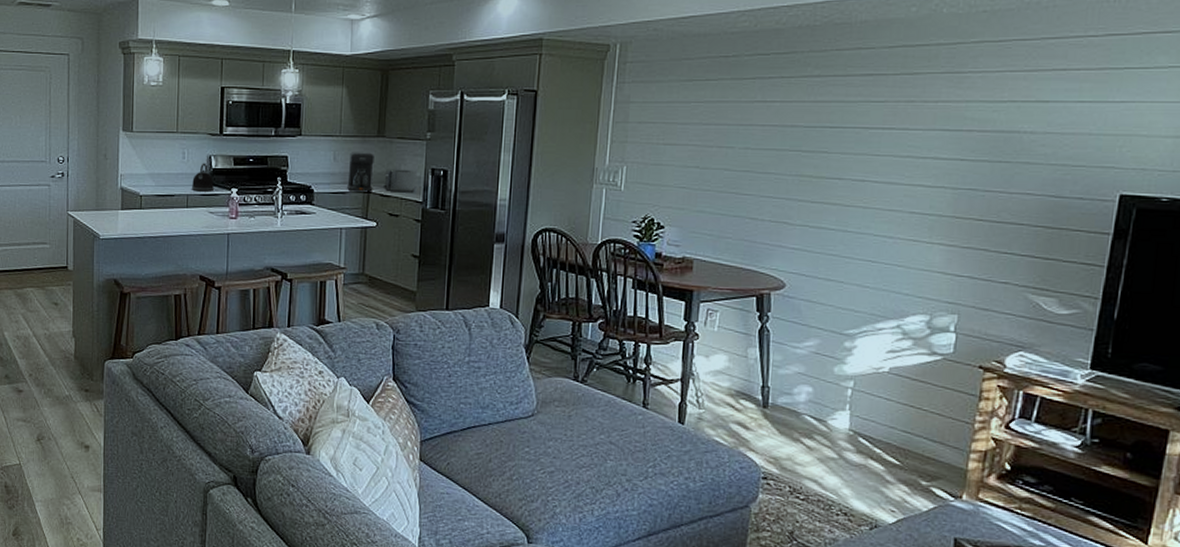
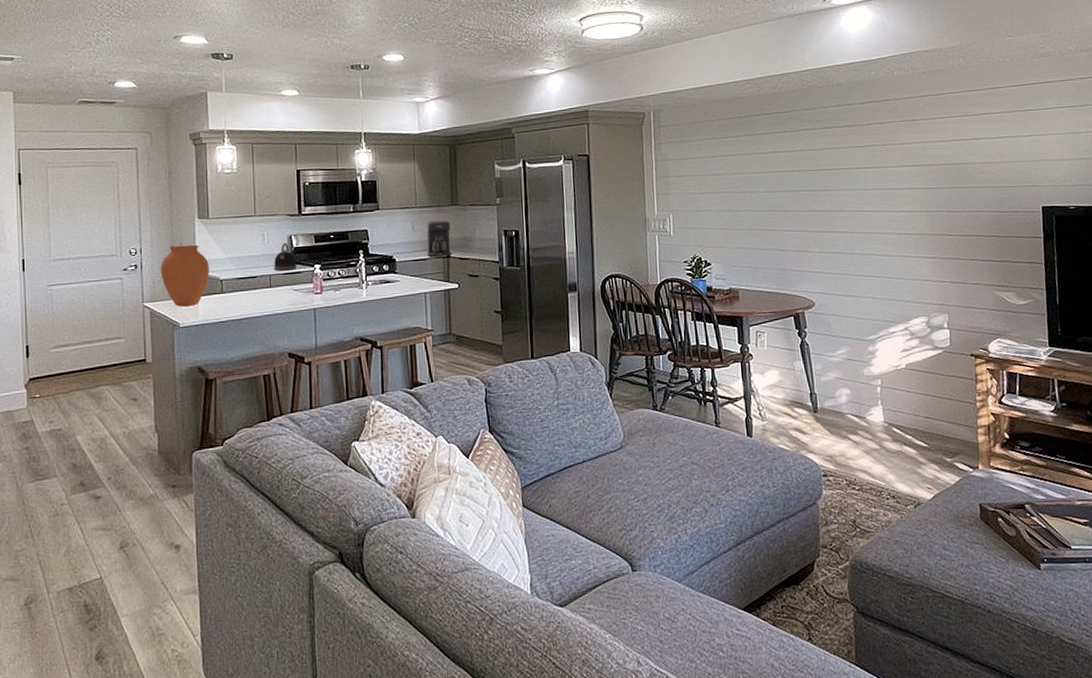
vase: none [85,157,130,220] -> present [160,244,209,308]
toaster: present [383,169,416,193] -> none [460,233,491,255]

